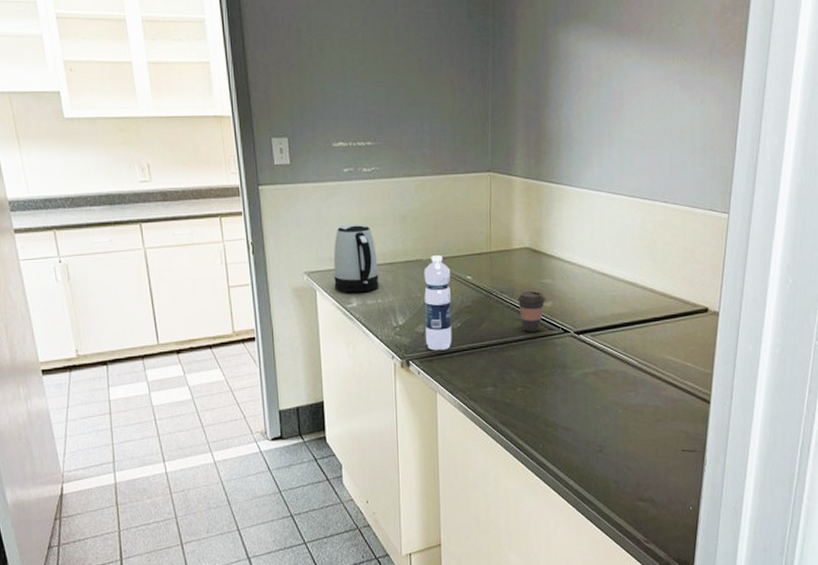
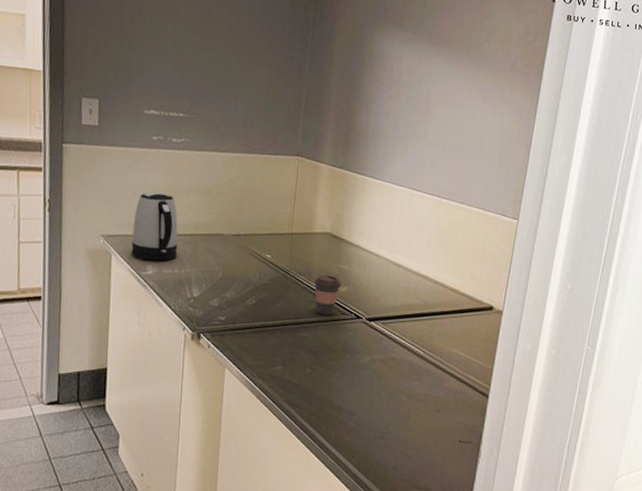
water bottle: present [423,256,452,351] -> none [218,231,251,326]

